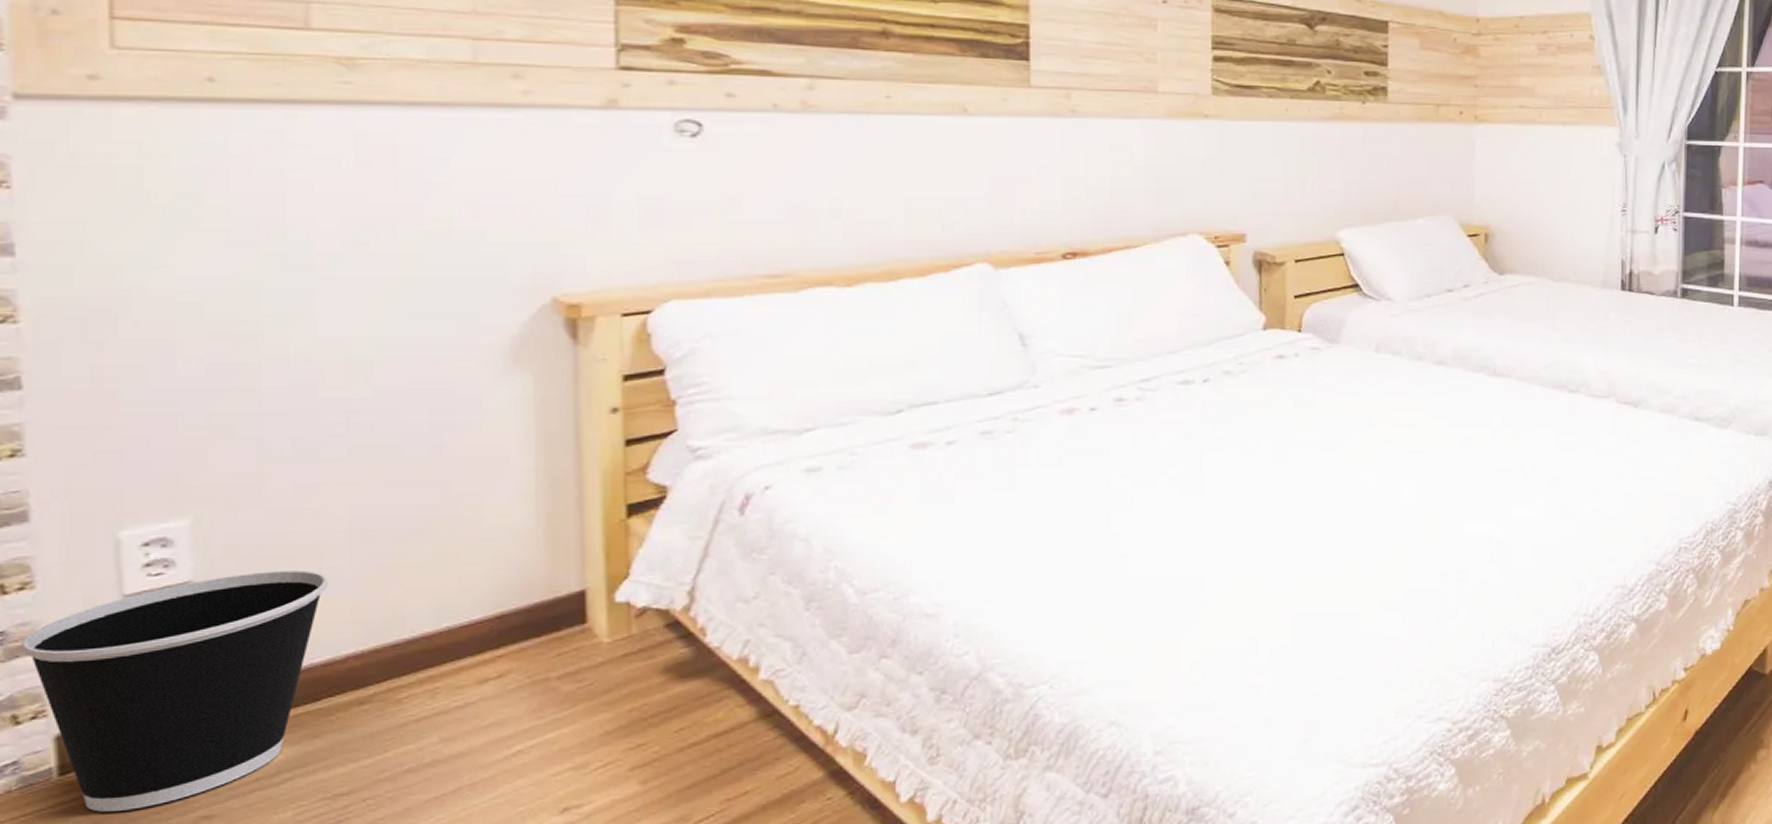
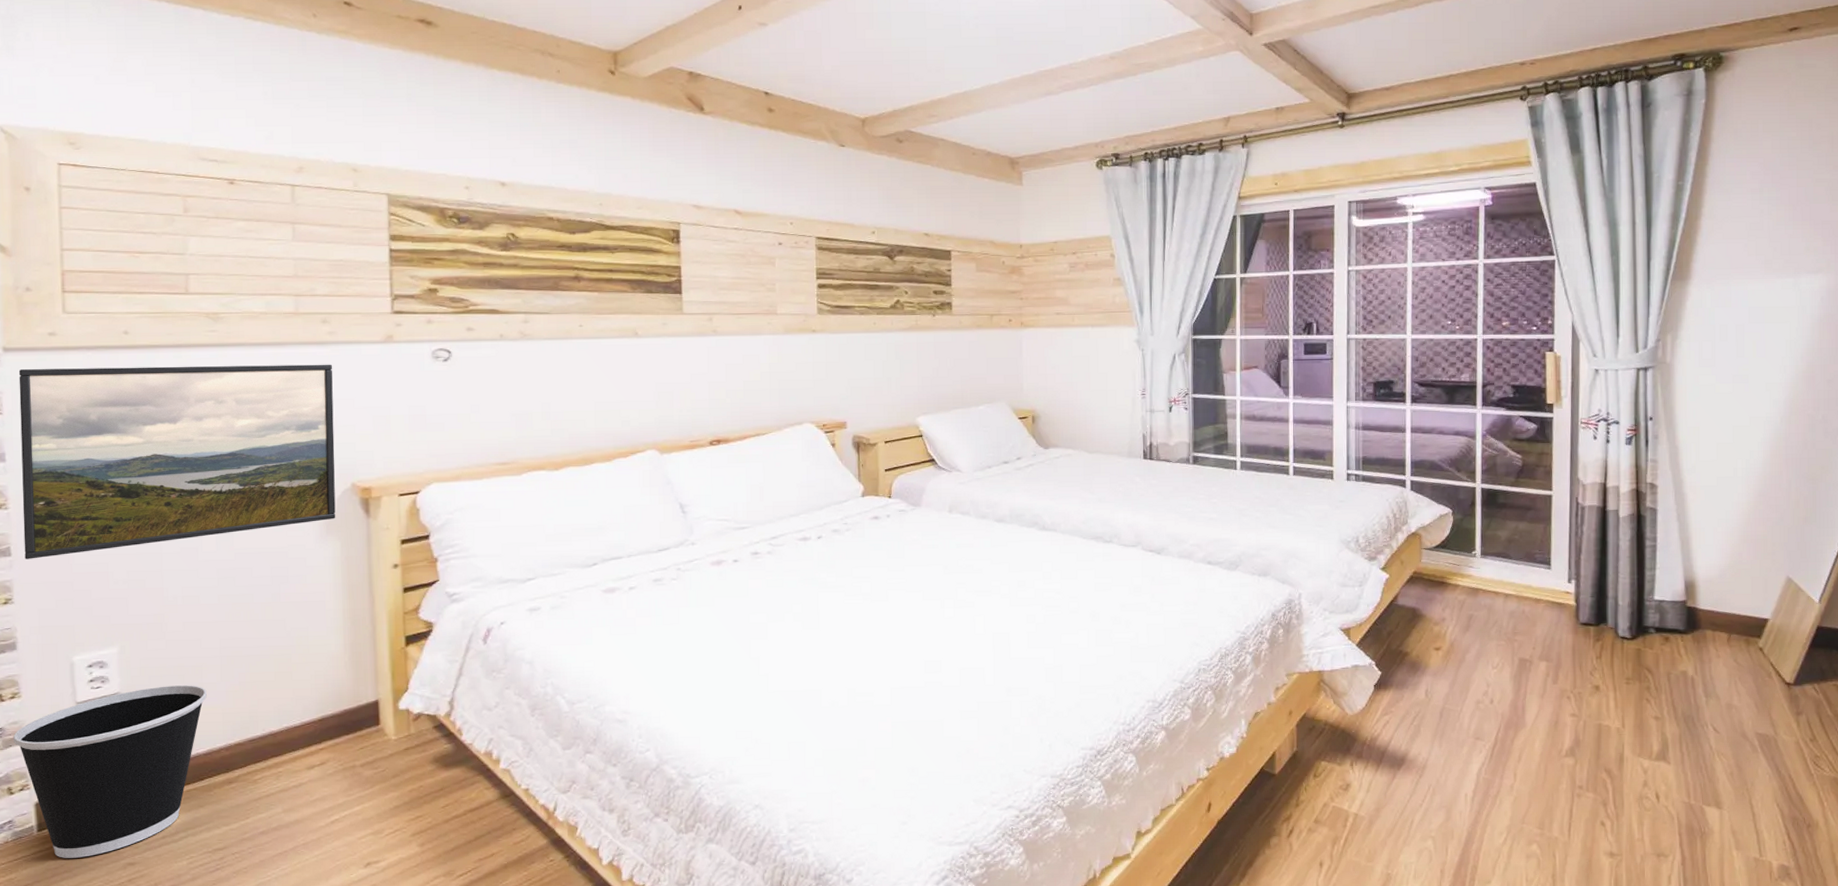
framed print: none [37,126,528,394] -> present [18,364,336,559]

